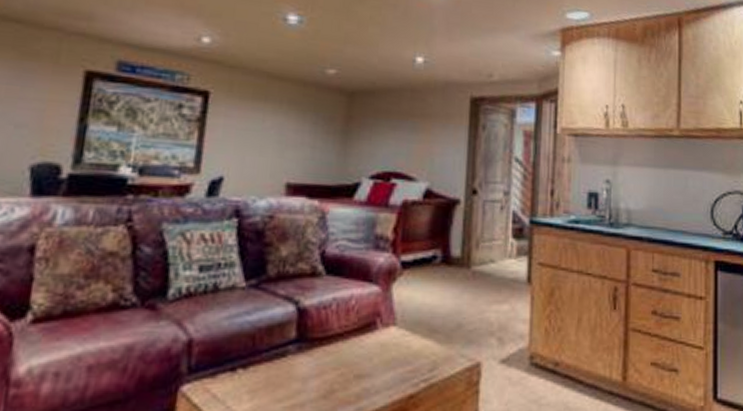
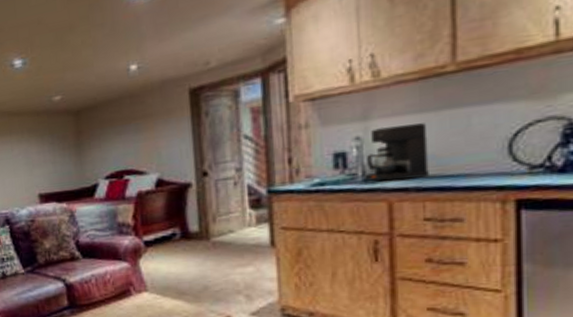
coffee maker: none [609,175,658,229] -> present [363,123,429,181]

